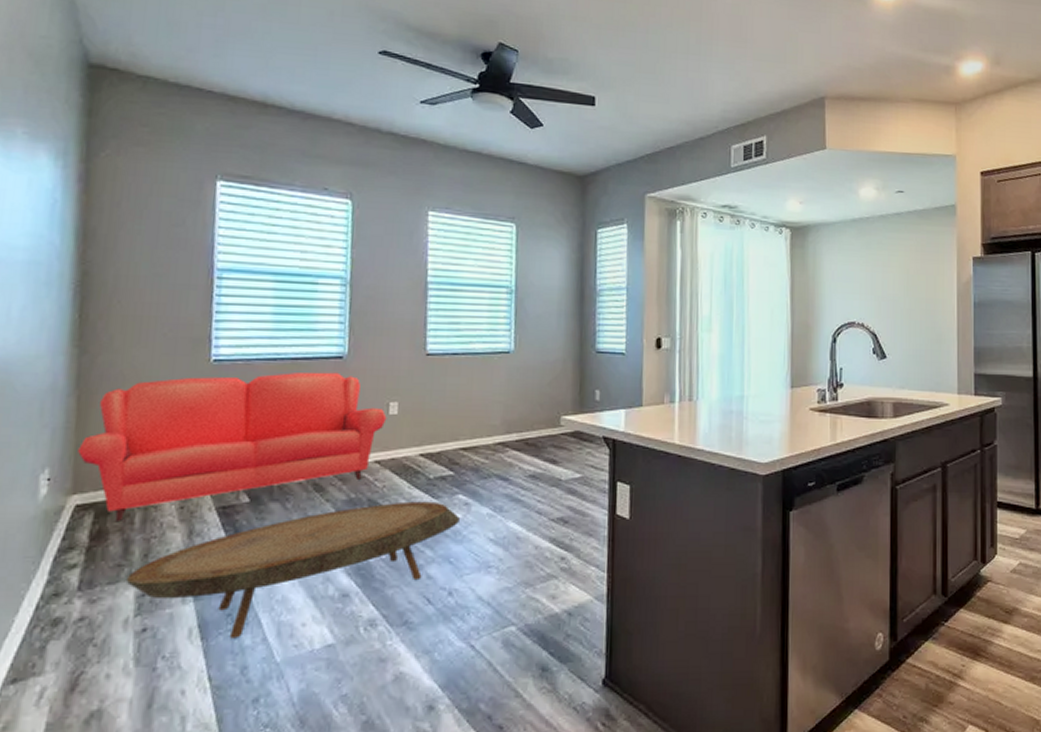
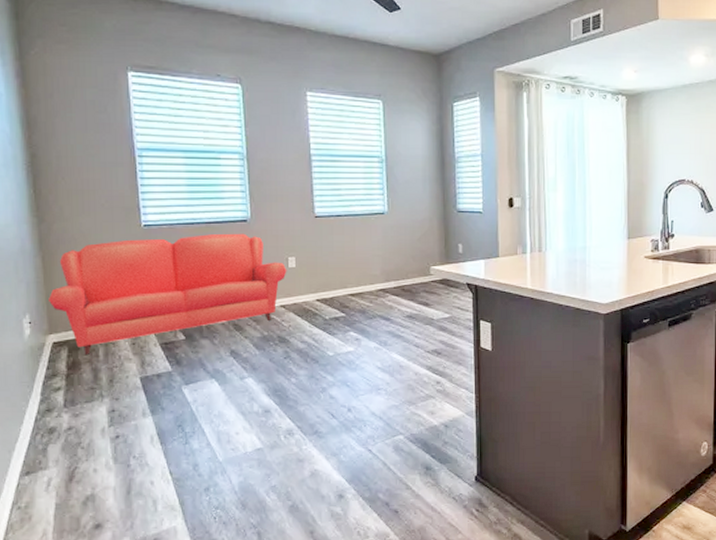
coffee table: present [125,501,460,639] -> none [98,337,352,444]

